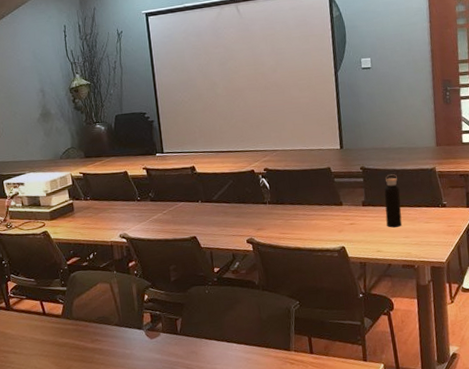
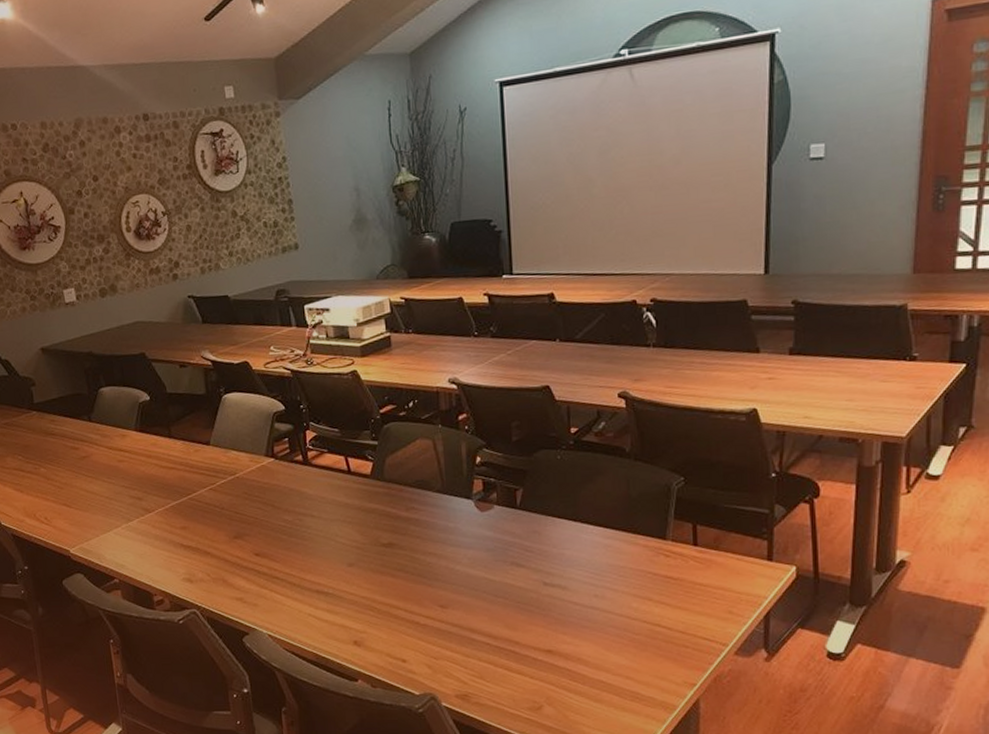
water bottle: present [384,174,402,228] -> none [822,312,848,386]

